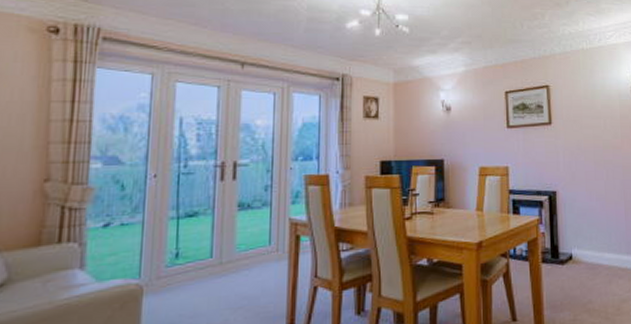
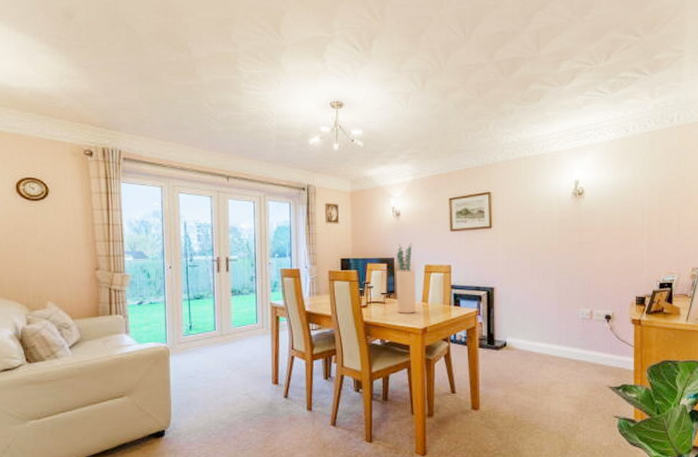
vase: none [447,141,469,226] -> present [397,242,416,314]

